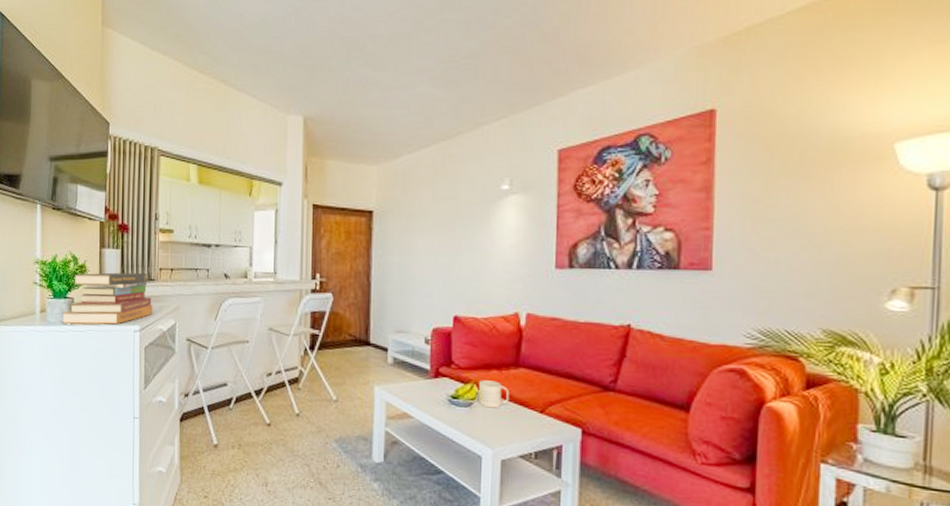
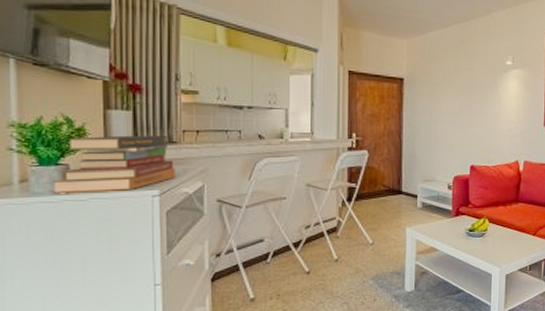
mug: present [478,380,510,409] -> none [489,214,512,236]

